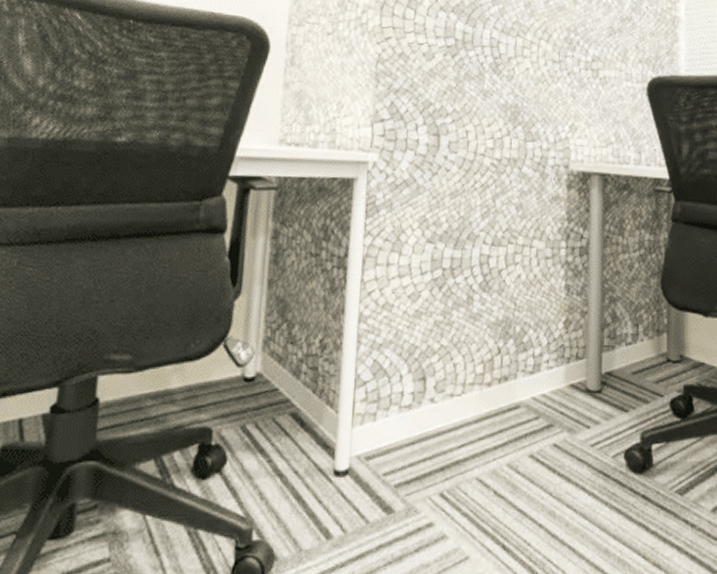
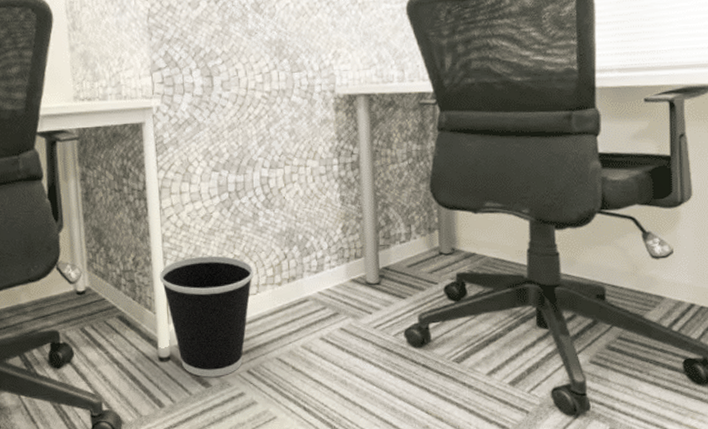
wastebasket: none [348,343,461,500] -> present [159,255,254,377]

